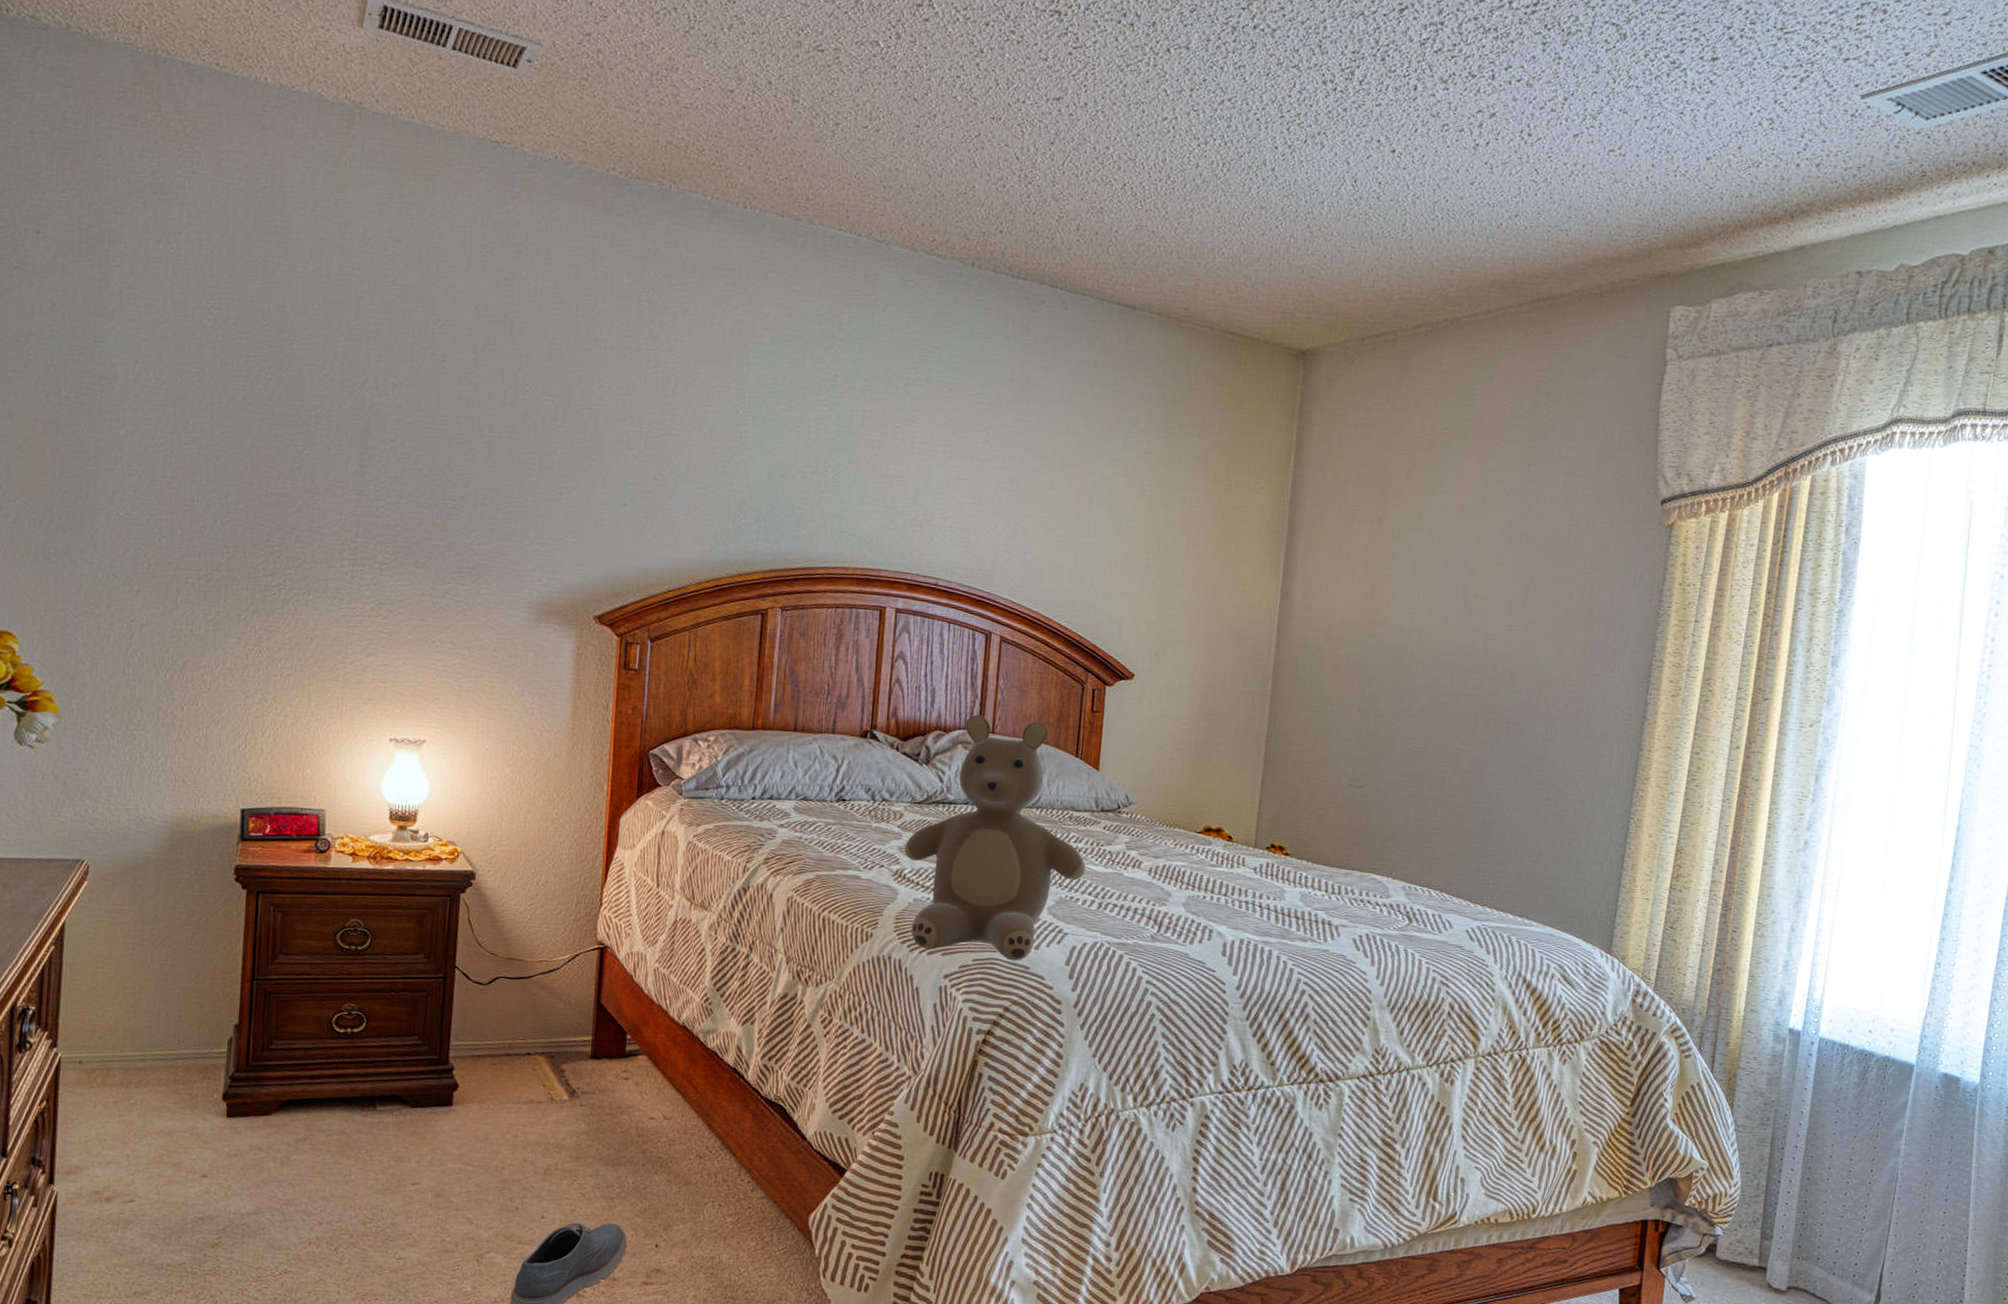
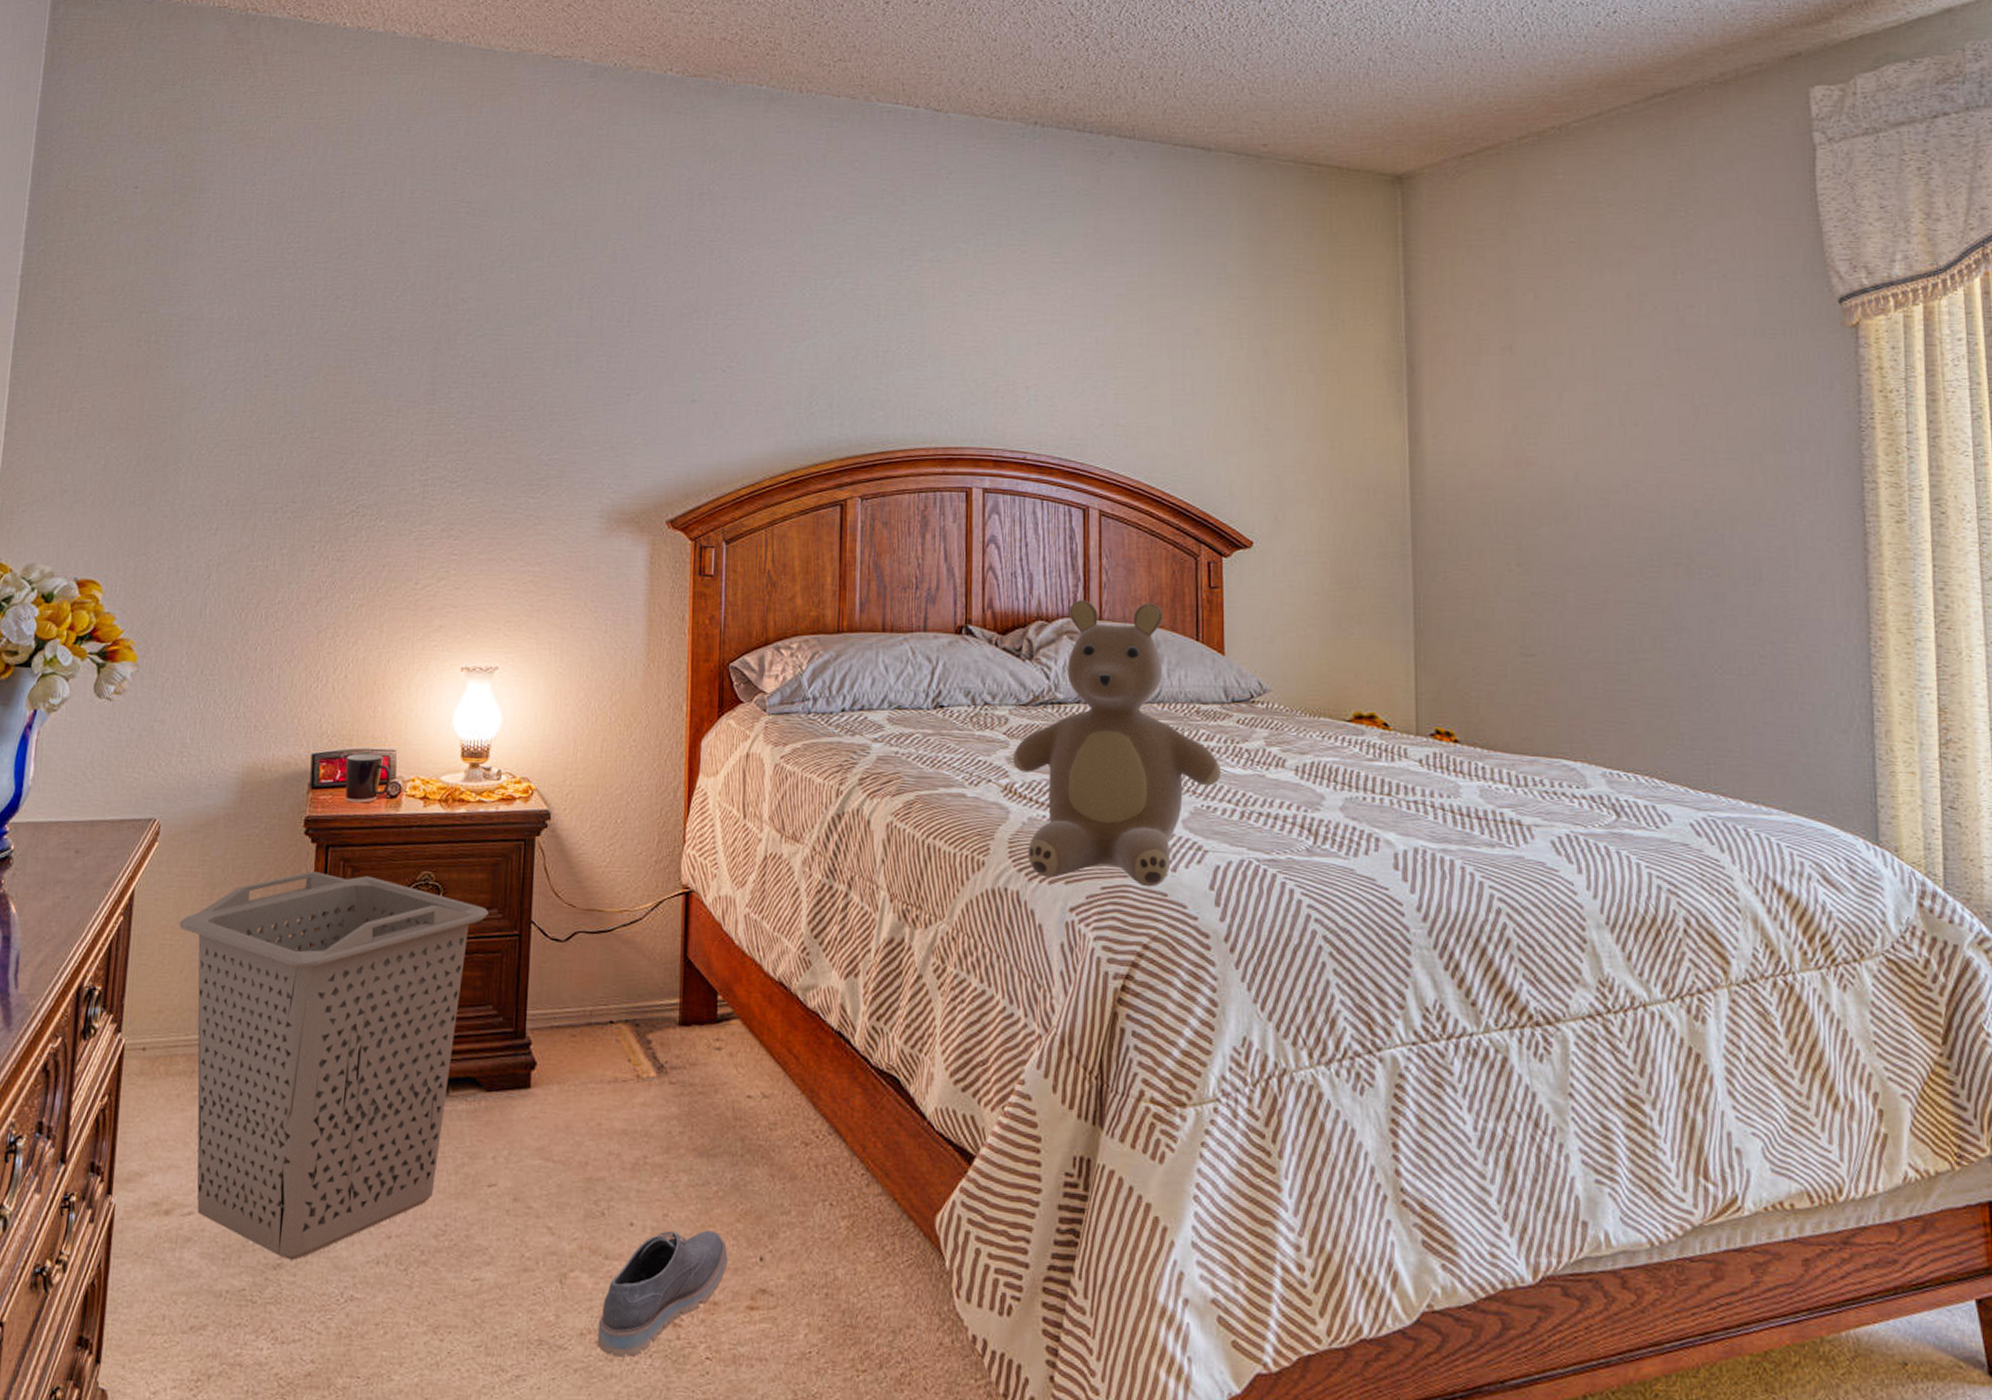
laundry basket: none [111,913,415,1240] -> present [179,870,489,1260]
mug: none [274,811,321,856] -> present [345,753,391,803]

